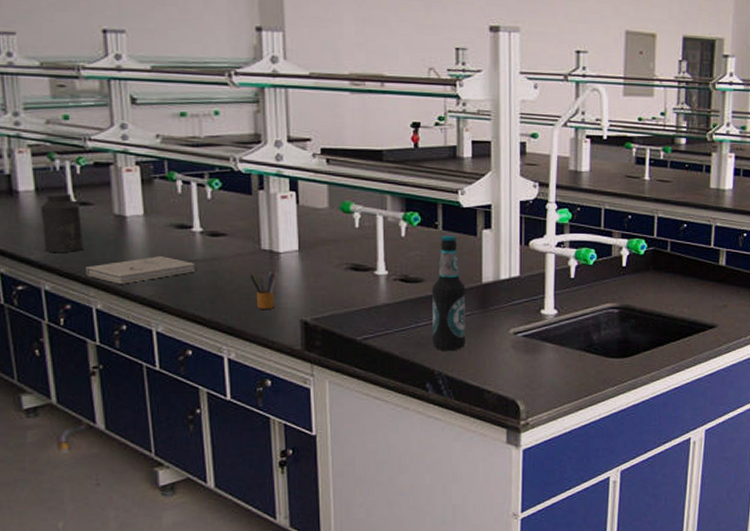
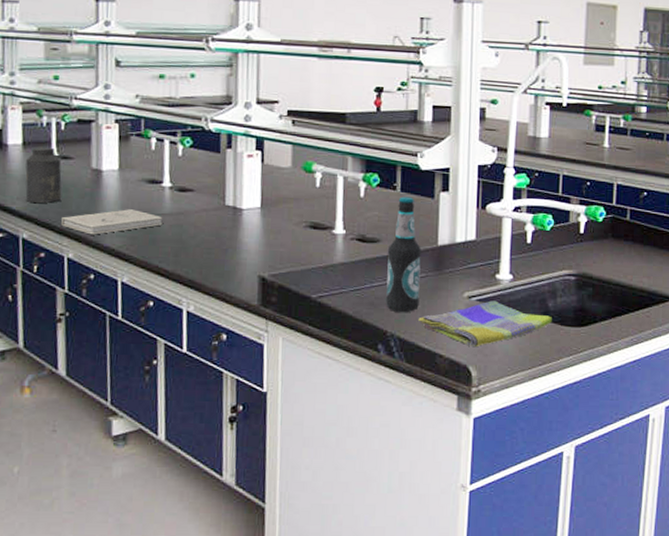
pencil box: present [250,269,279,309] -> none [213,225,241,264]
dish towel: none [465,336,597,381] -> present [418,300,552,346]

